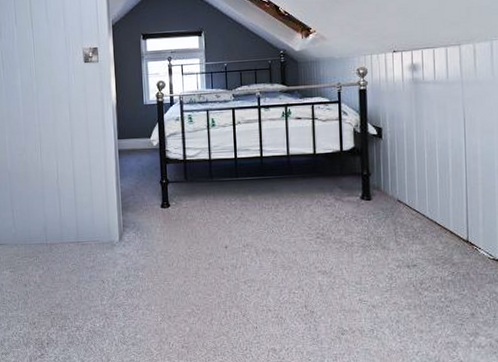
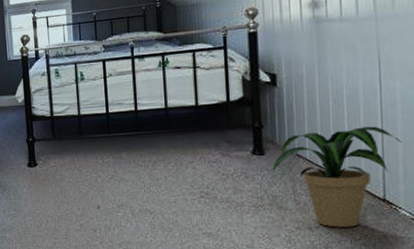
potted plant: none [378,176,481,266] -> present [272,126,402,228]

